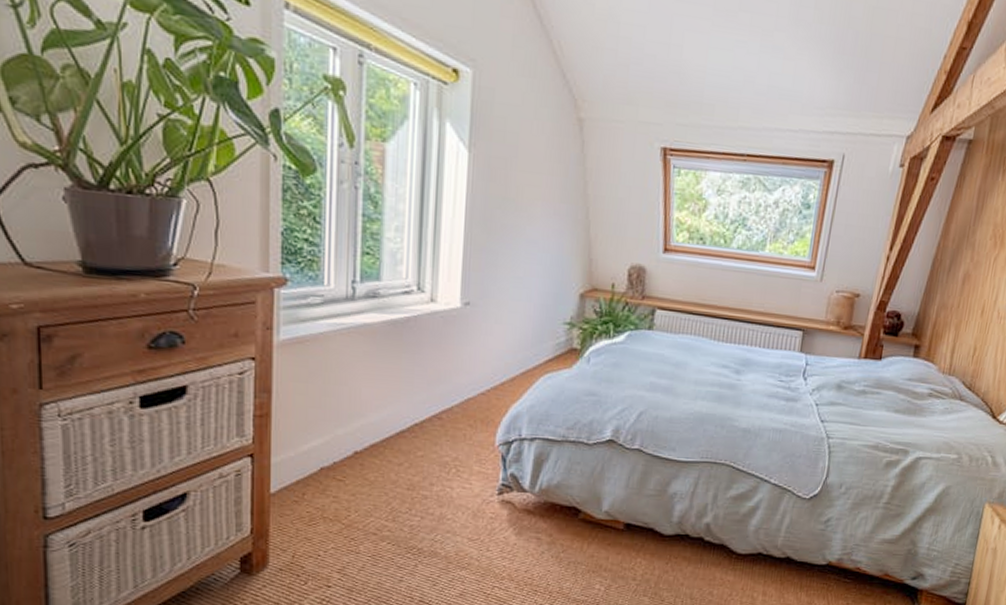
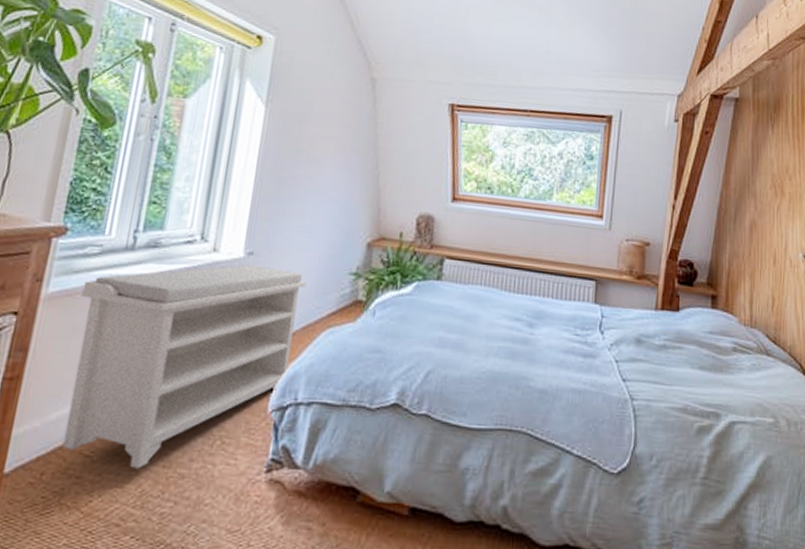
bench: none [311,314,524,491] -> present [62,264,307,469]

